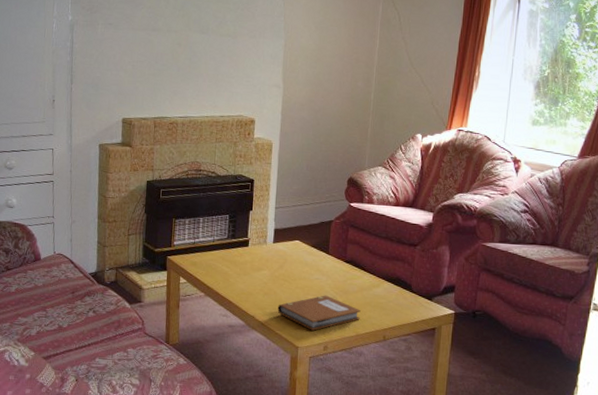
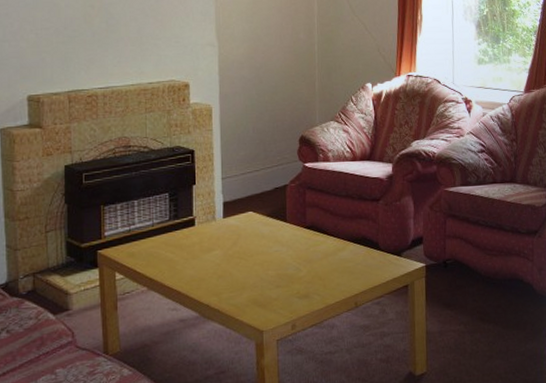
notebook: present [277,295,361,331] -> none [235,267,328,310]

